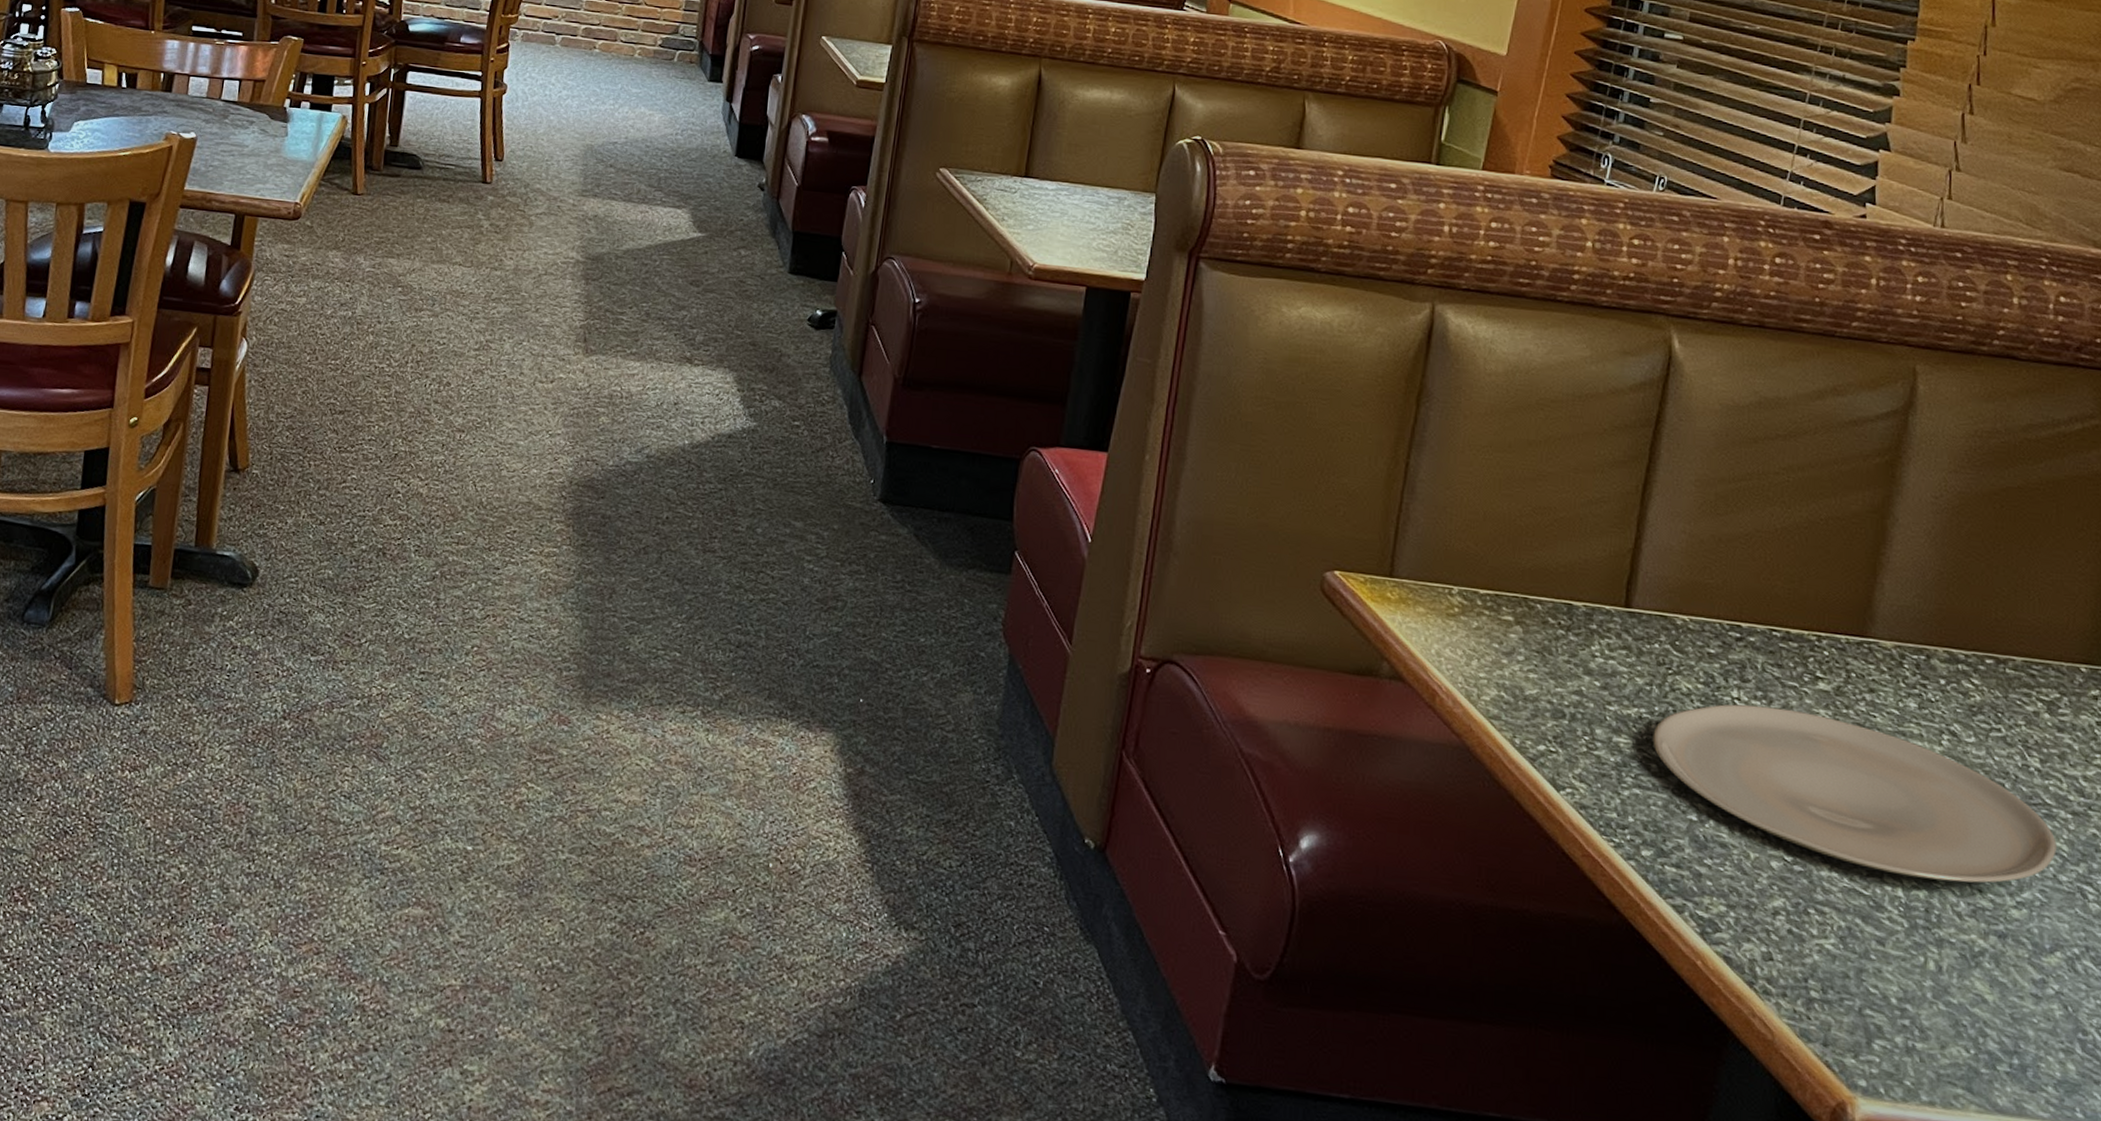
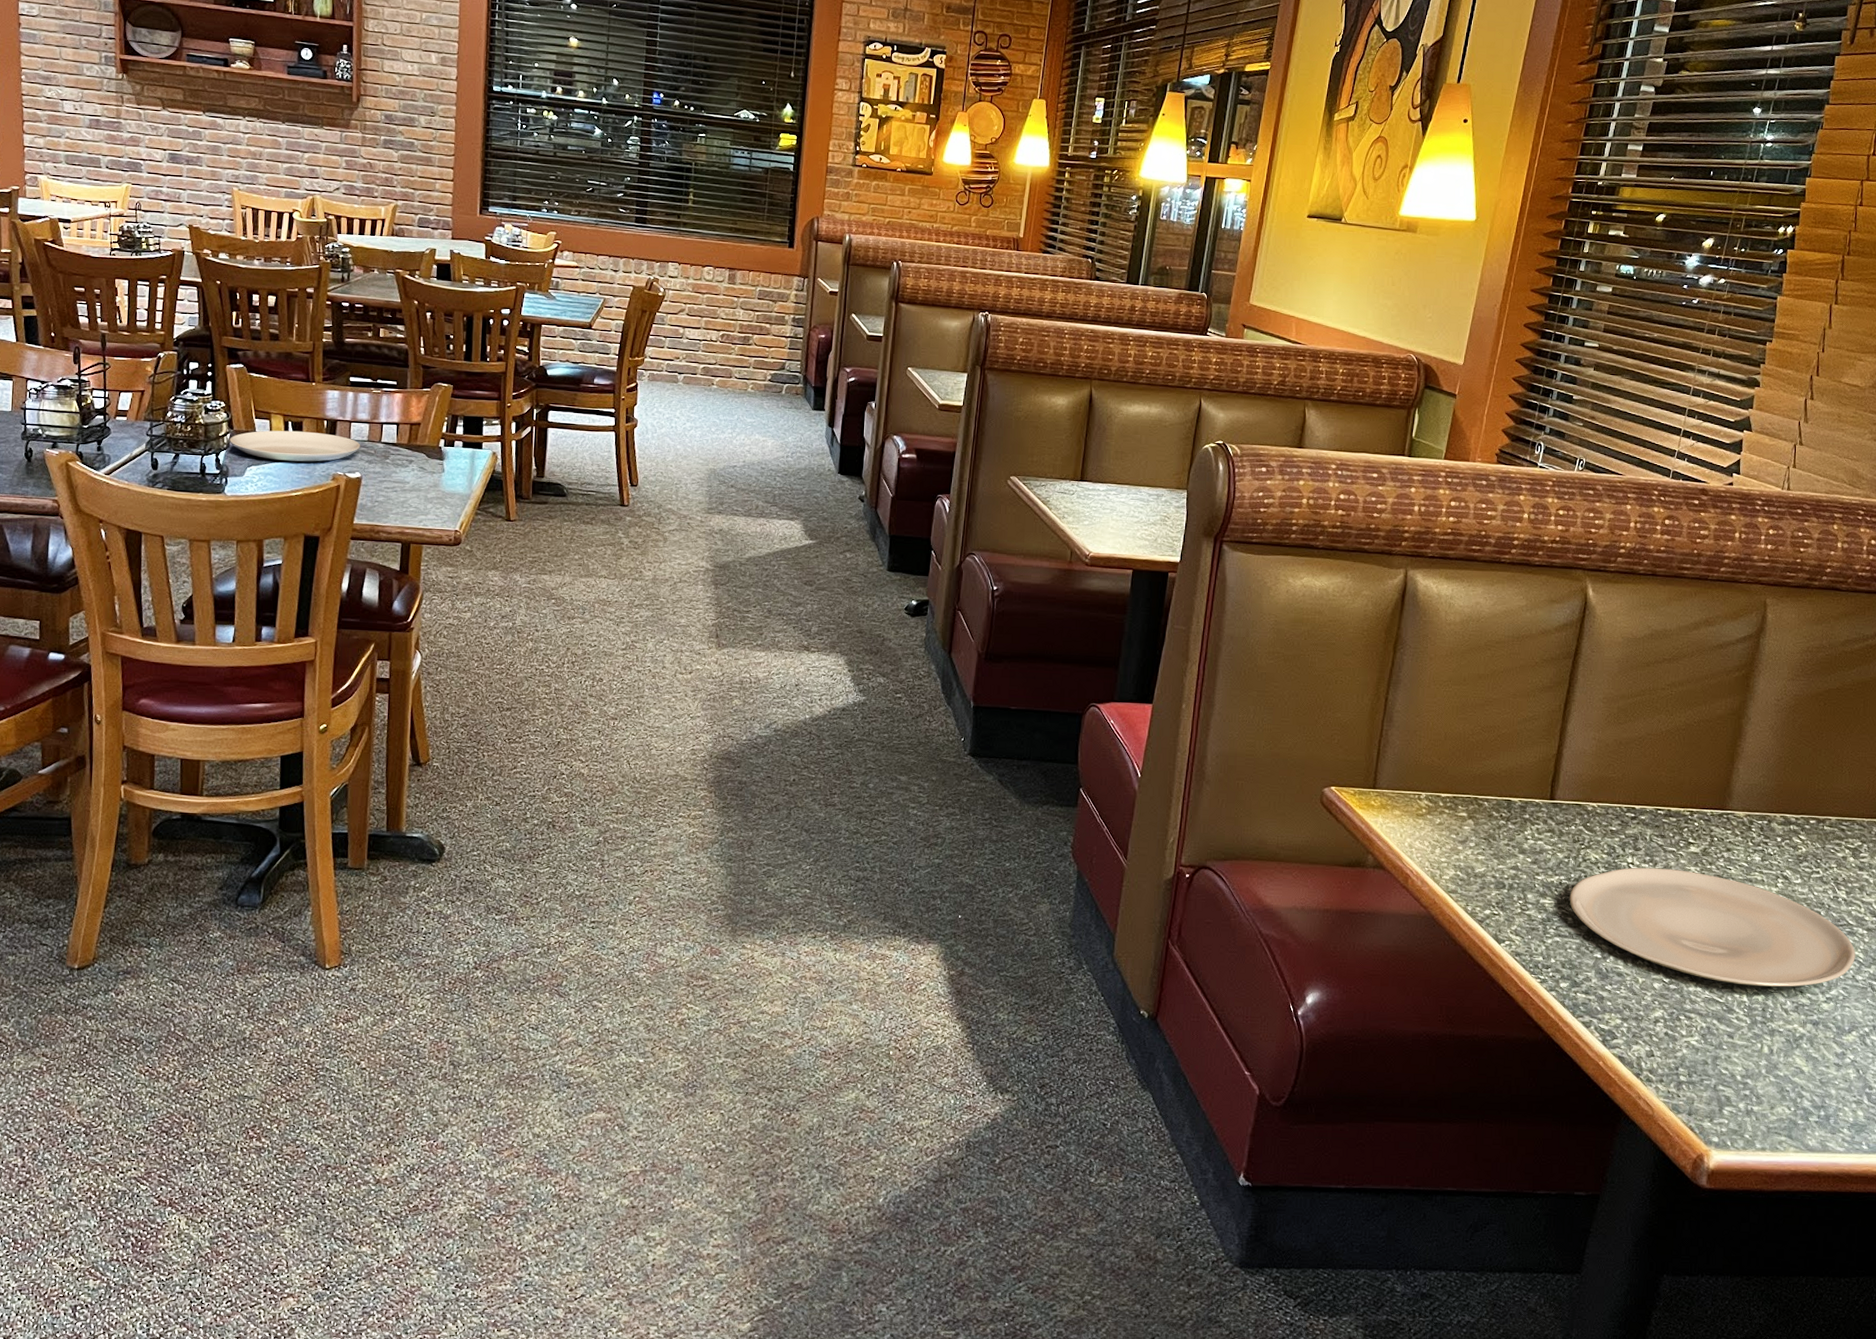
plate: none [58,82,199,119] -> present [230,430,361,462]

